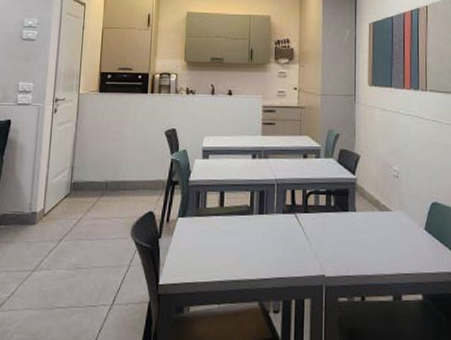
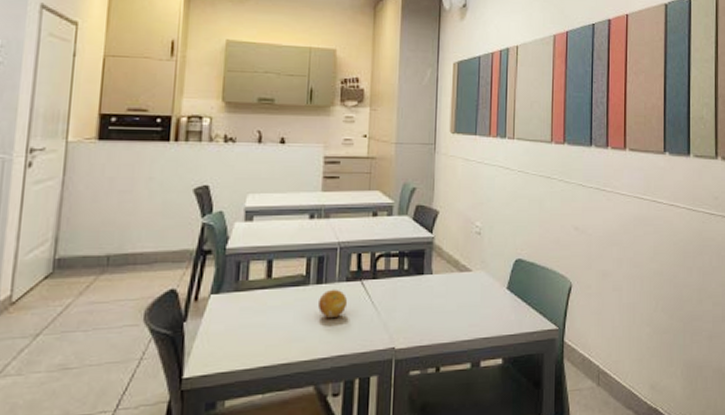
fruit: none [261,219,285,244] -> present [318,289,348,317]

